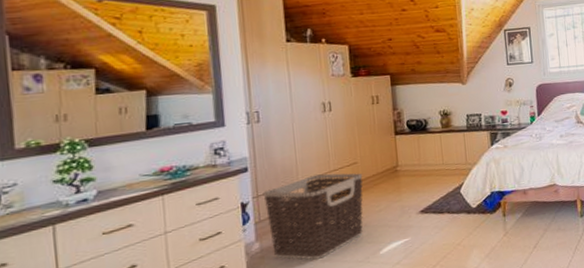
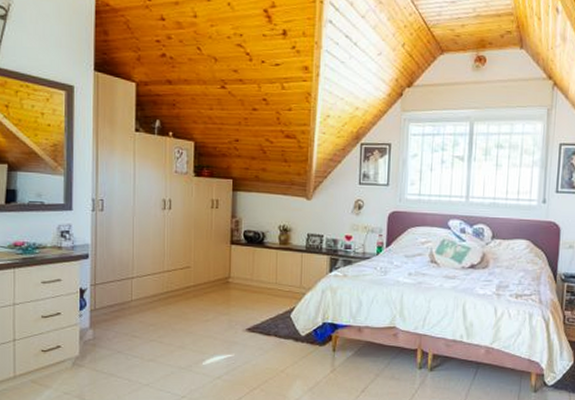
clothes hamper: present [263,173,363,260] -> none [100,273,195,357]

